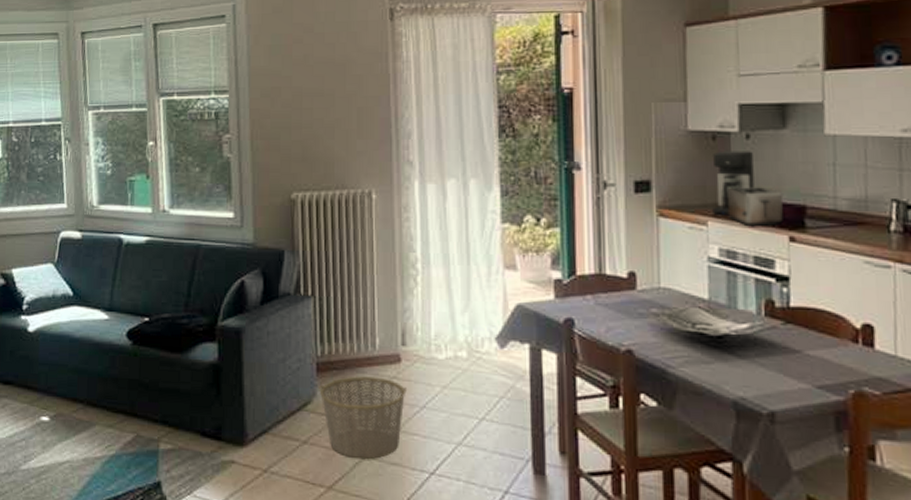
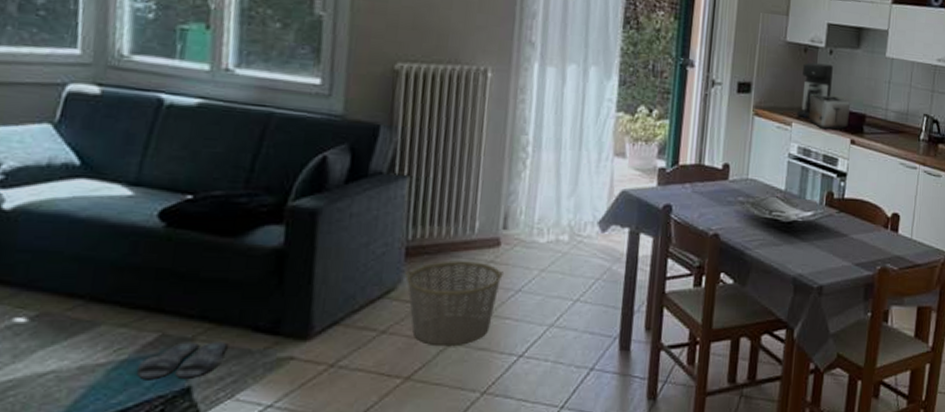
slippers: none [123,442,184,475] -> present [137,342,228,380]

